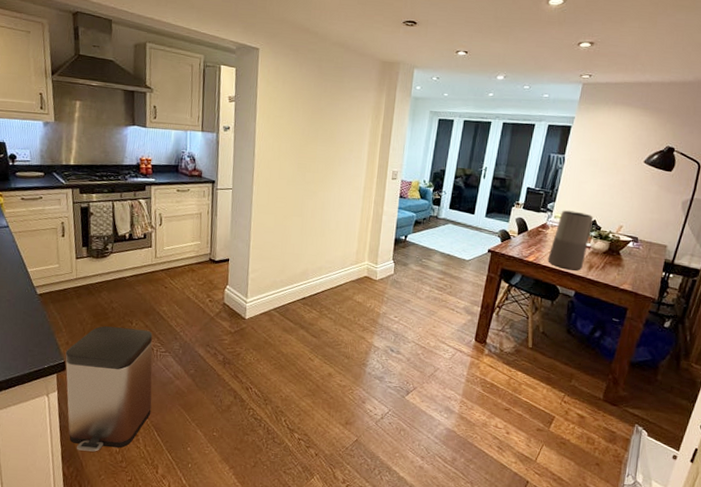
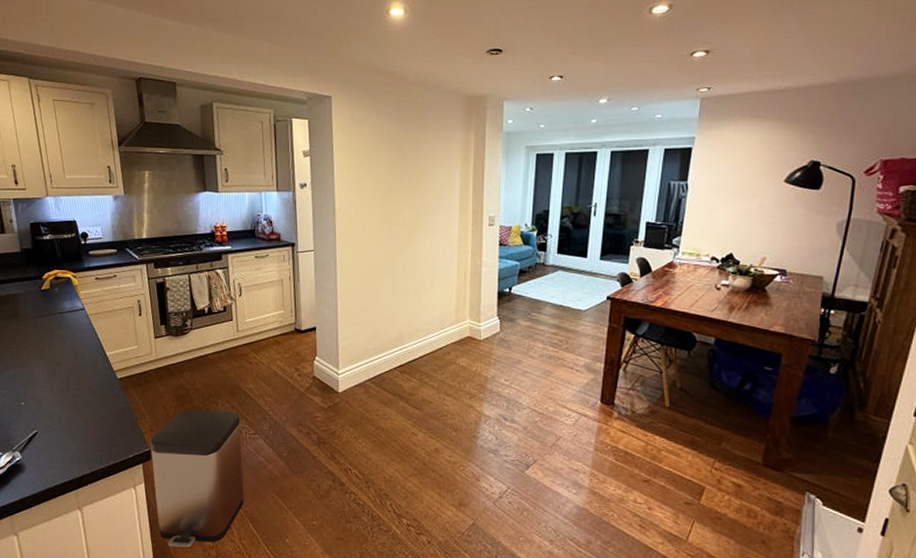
vase: present [548,210,594,271] -> none [679,245,730,314]

